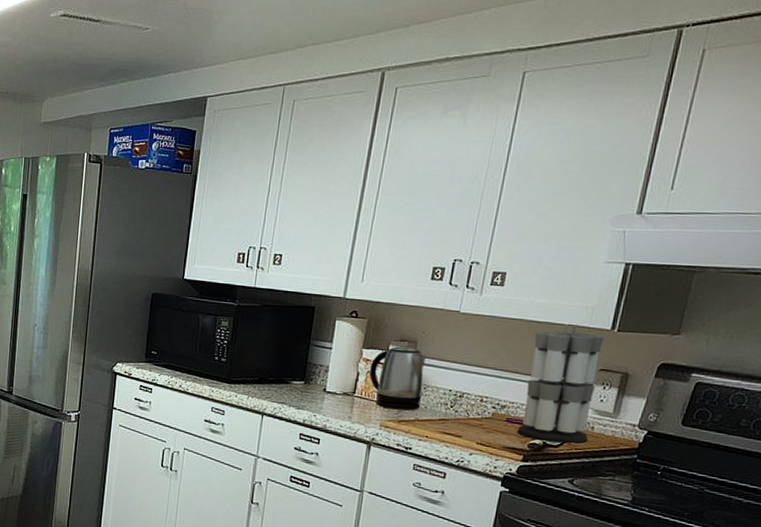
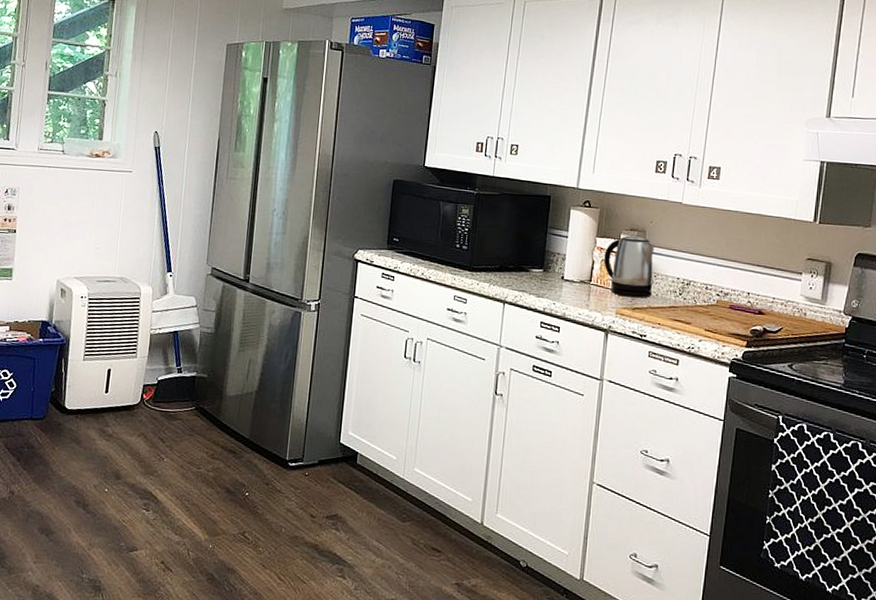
spice rack: present [516,323,605,444] -> none [739,215,809,329]

